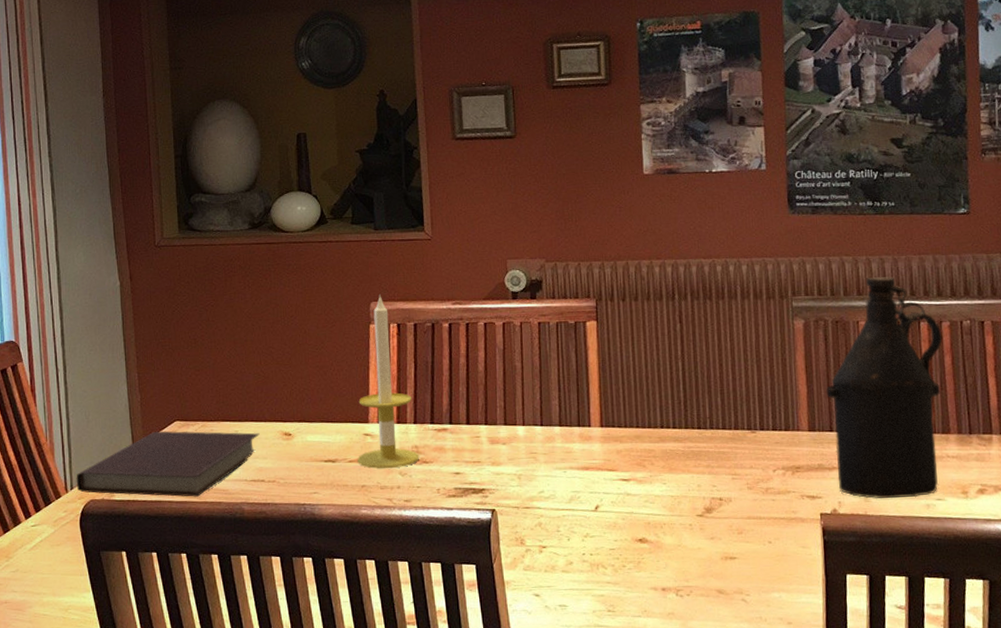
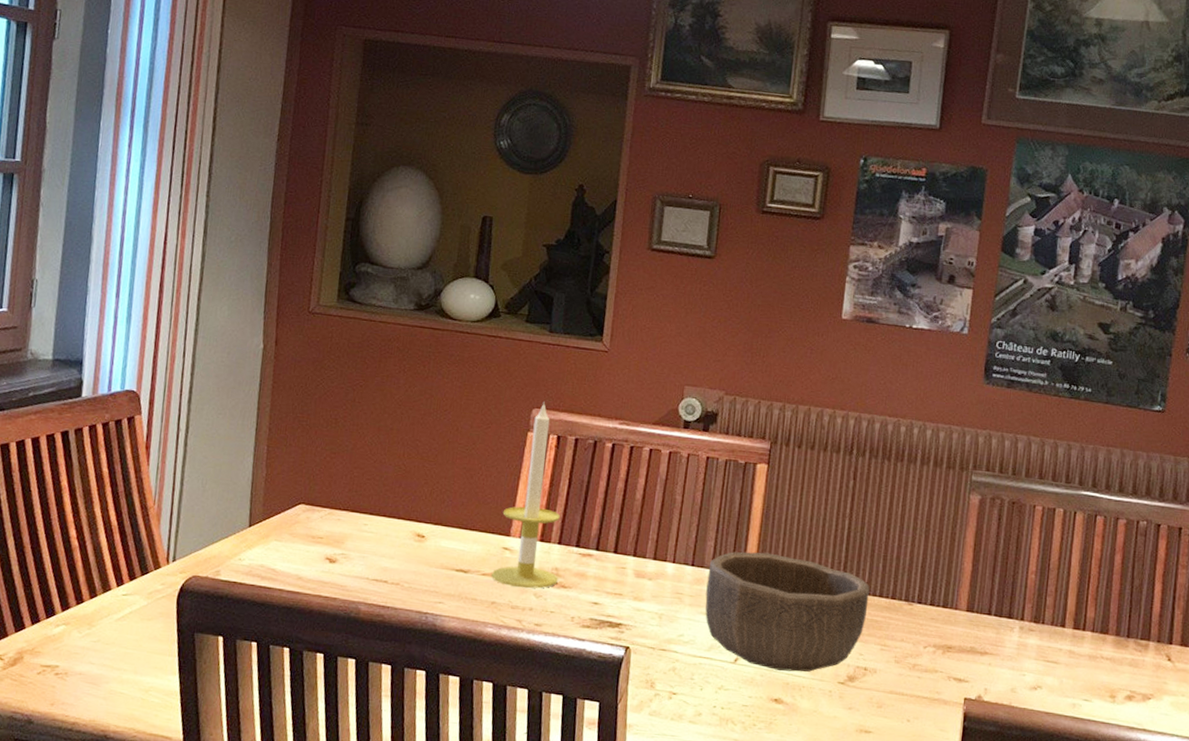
notebook: present [76,431,260,497] -> none [179,511,391,589]
wooden bowl: none [557,403,713,512] -> present [705,551,870,672]
bottle: present [826,277,943,499] -> none [987,461,1117,695]

